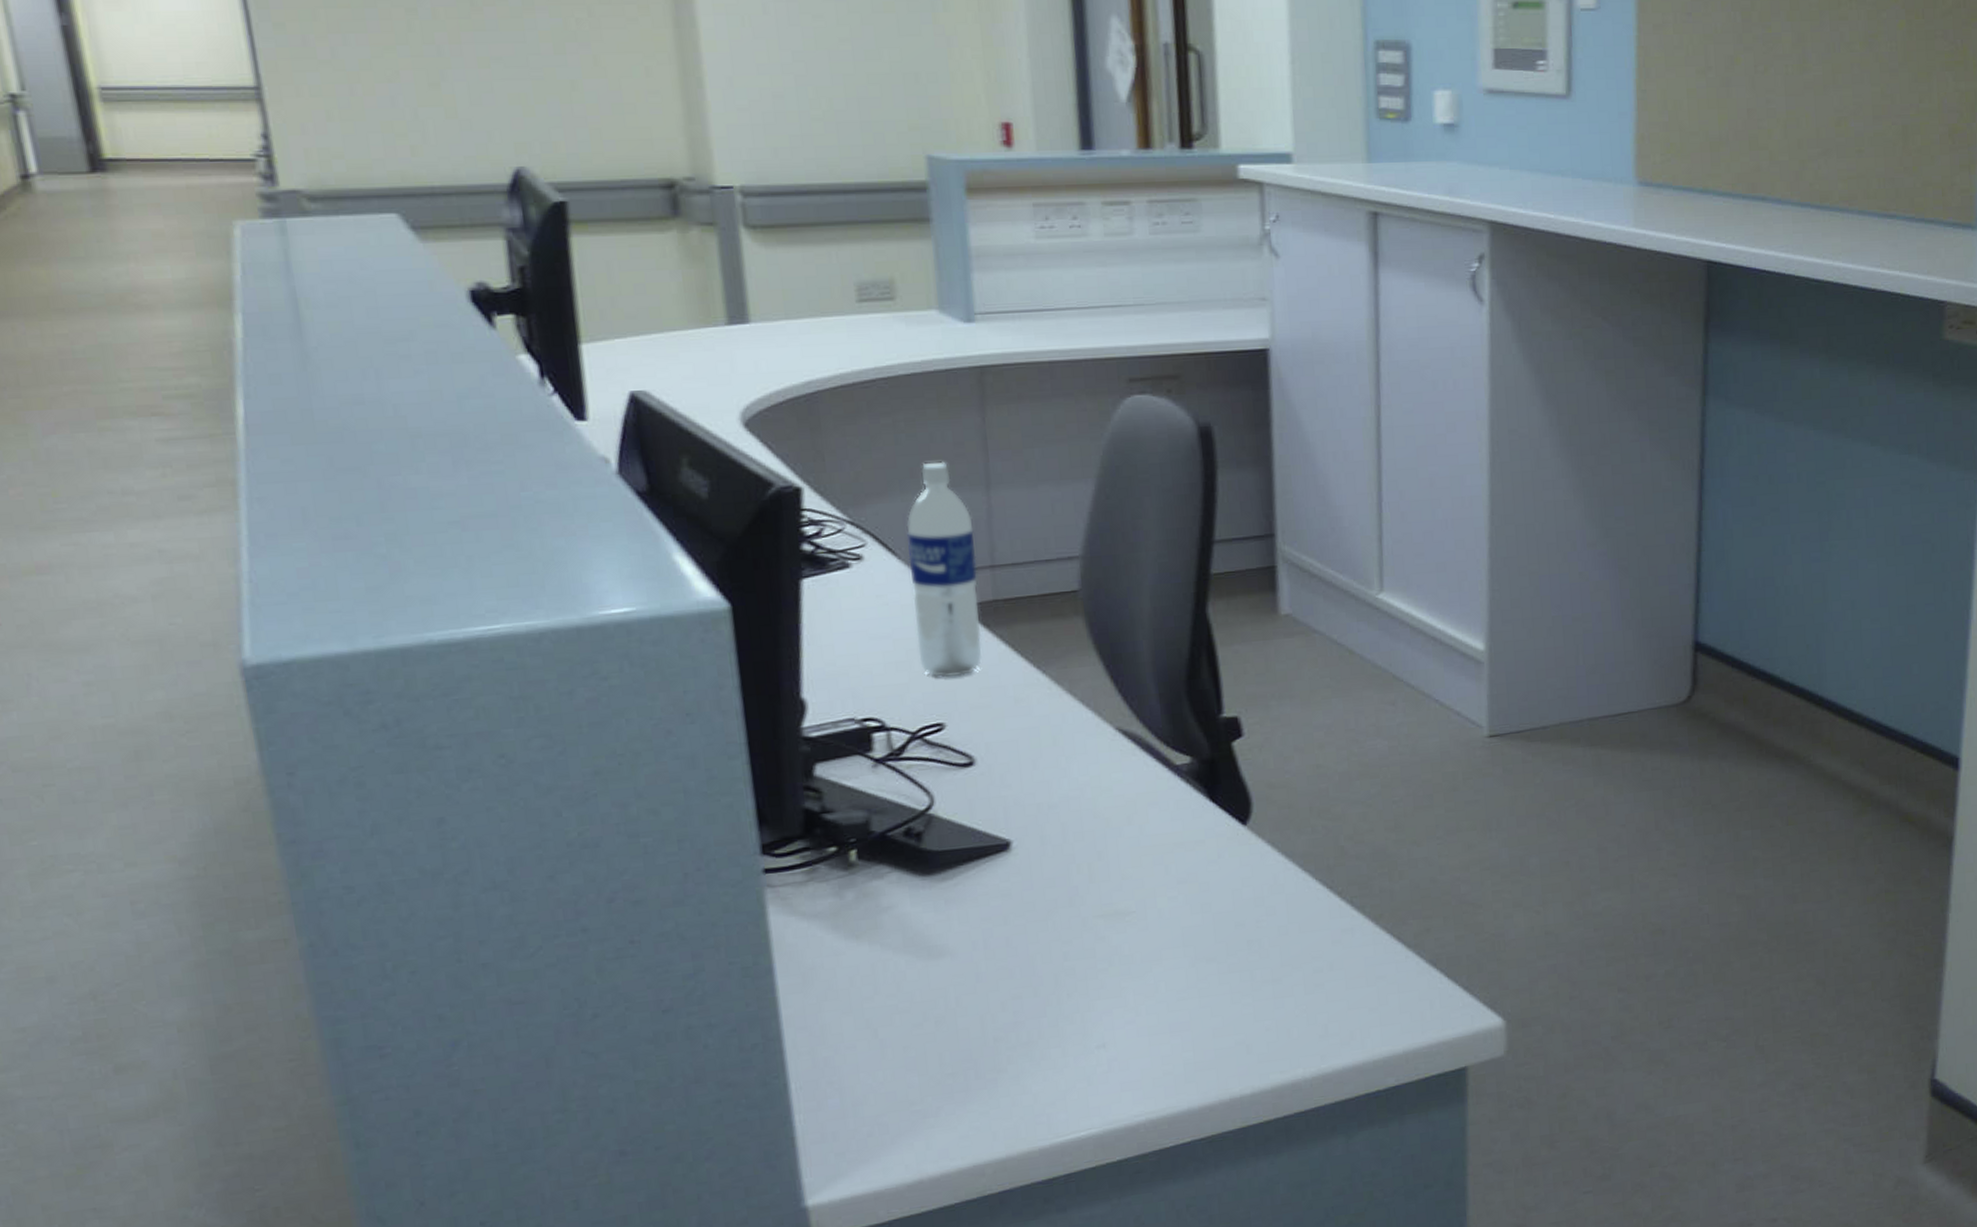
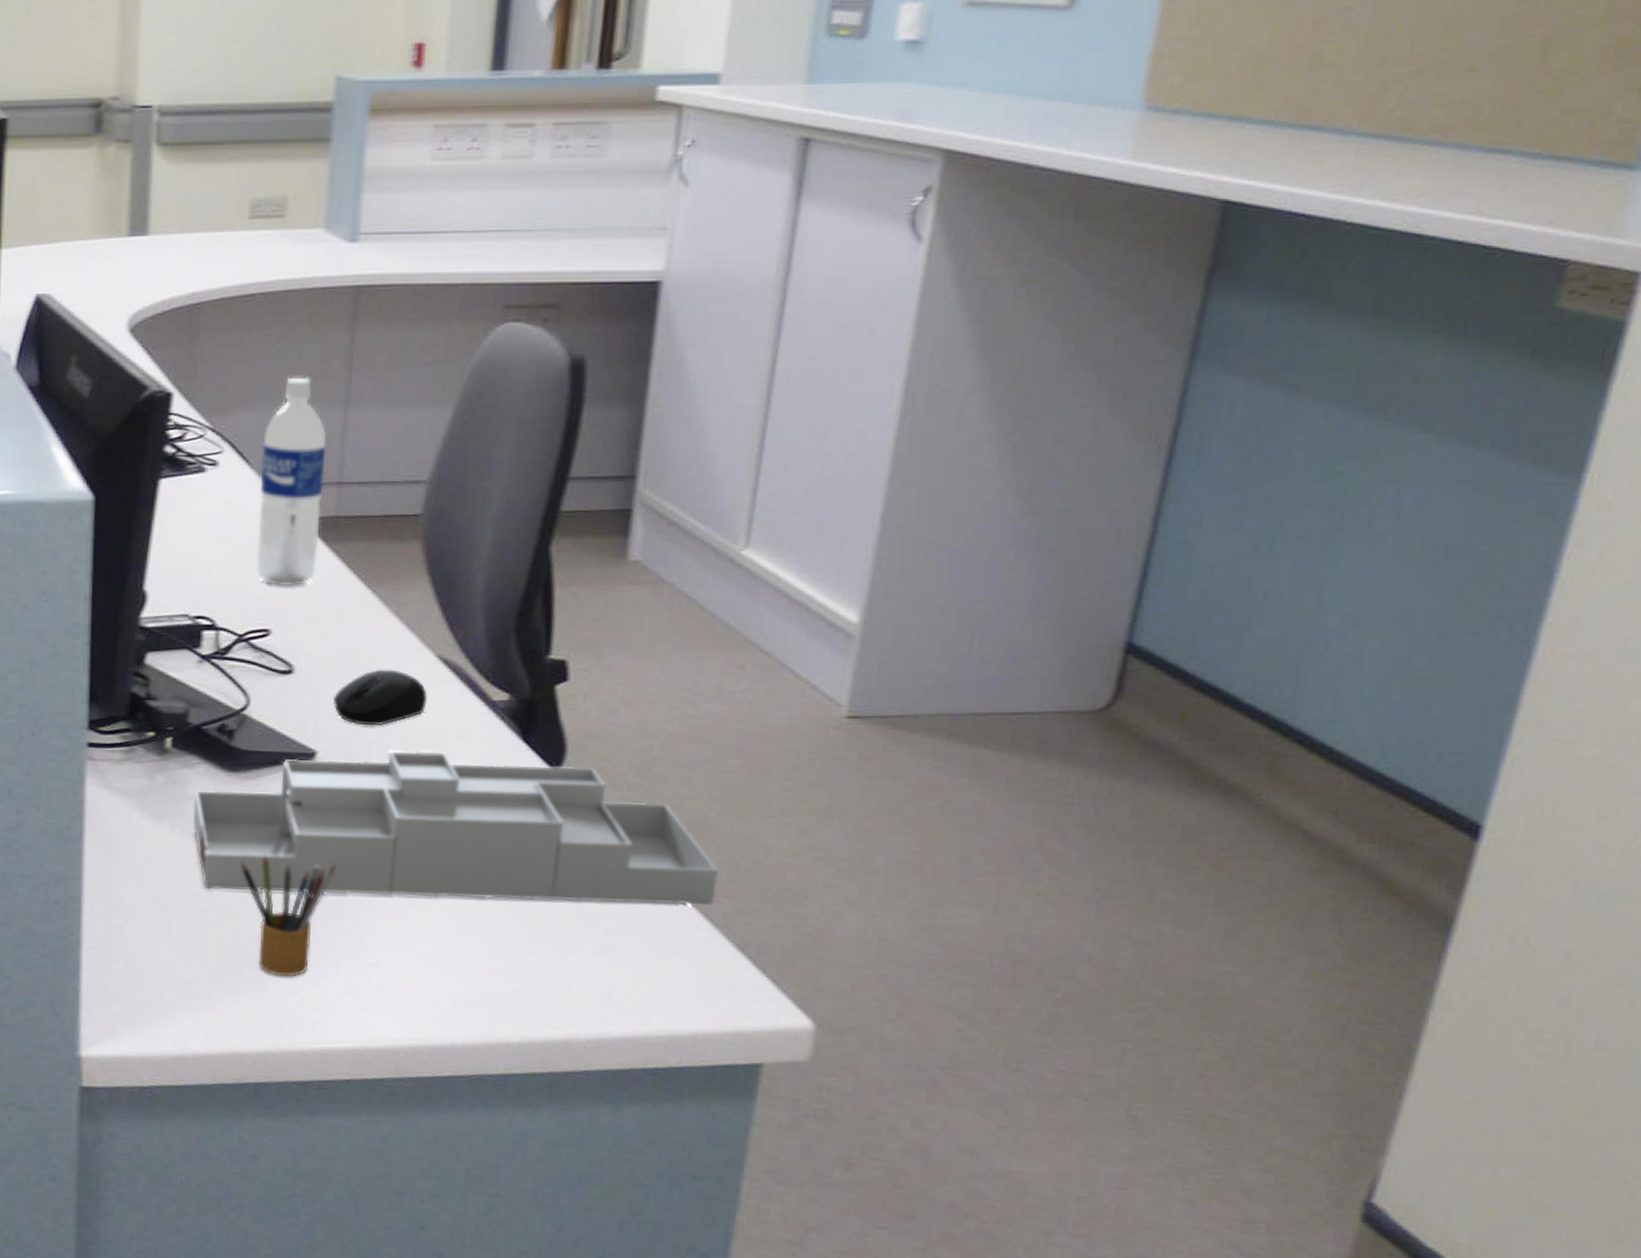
desk organizer: none [888,816,1405,1002] -> present [192,751,718,906]
pencil box: none [950,952,1048,1078] -> present [241,855,335,977]
computer mouse: none [1019,747,1113,809] -> present [332,669,427,726]

